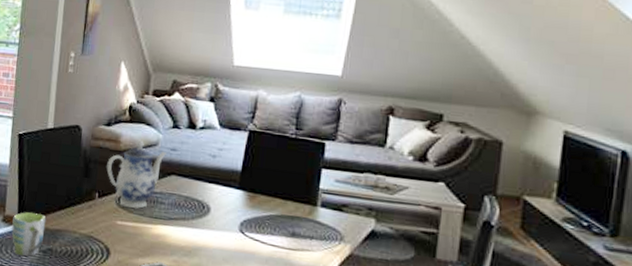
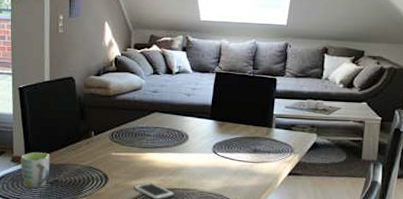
teapot: present [106,140,166,209] -> none [99,86,149,141]

